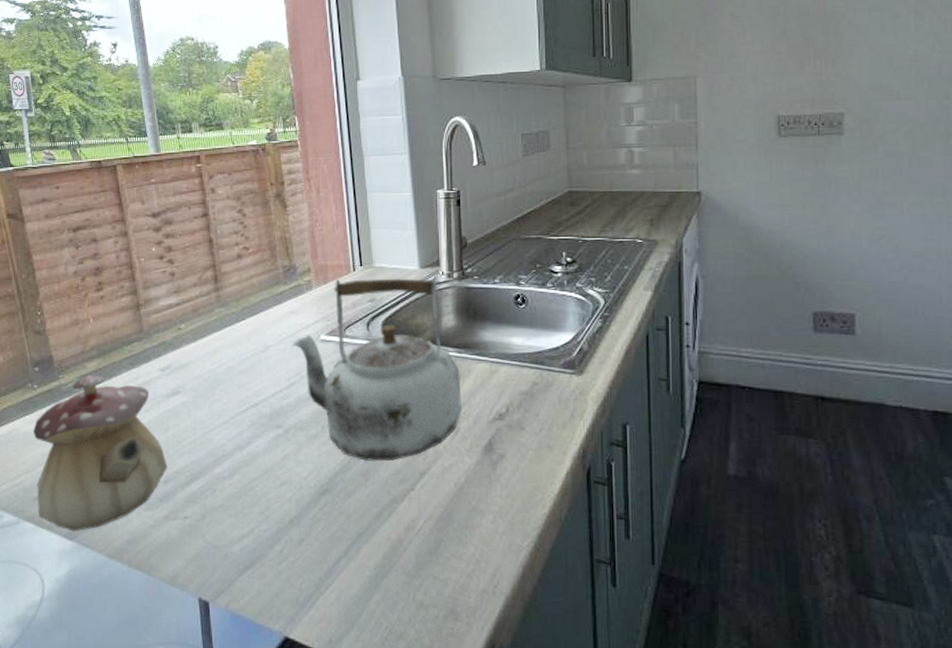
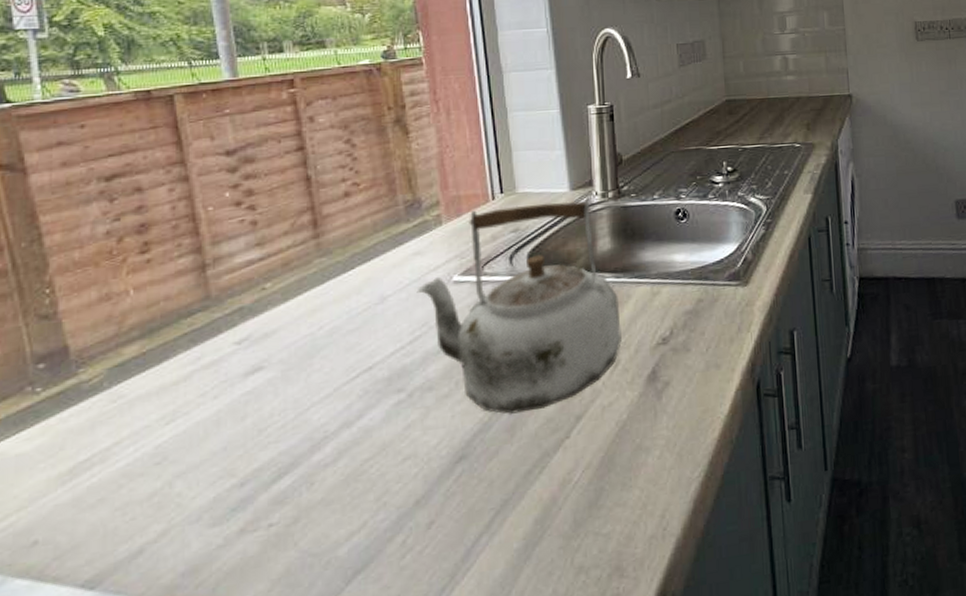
teapot: present [33,375,168,532] -> none [33,361,246,578]

